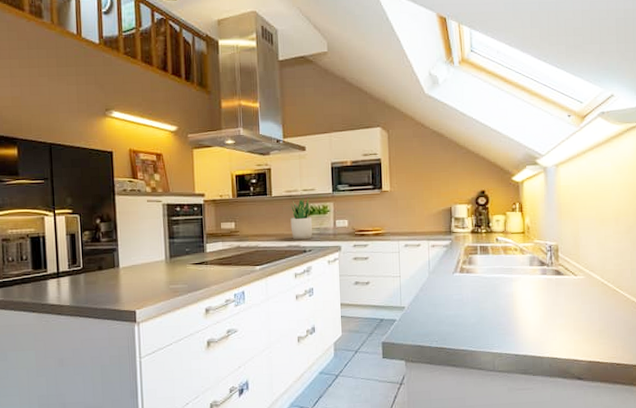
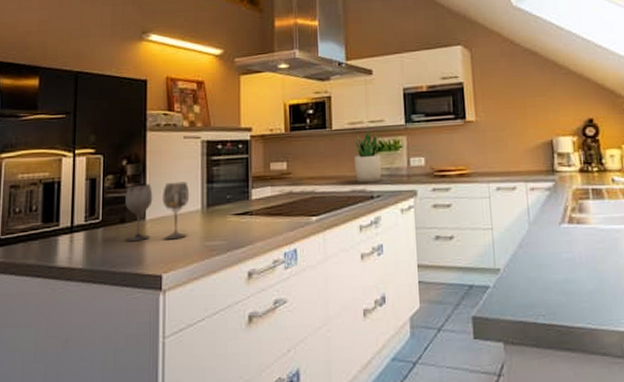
wineglass: none [101,237,155,285] -> present [125,181,190,242]

